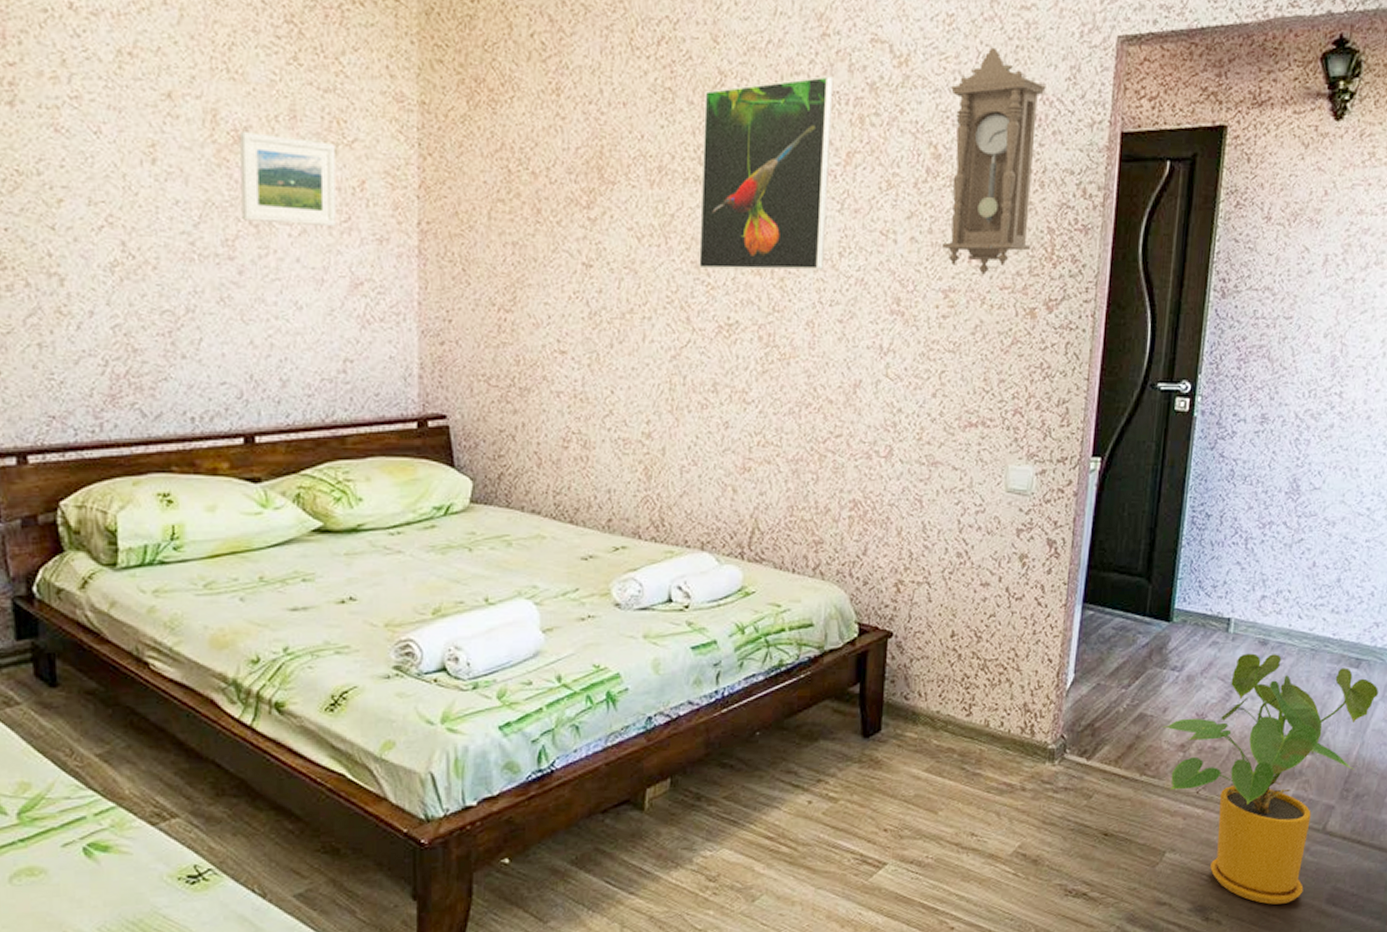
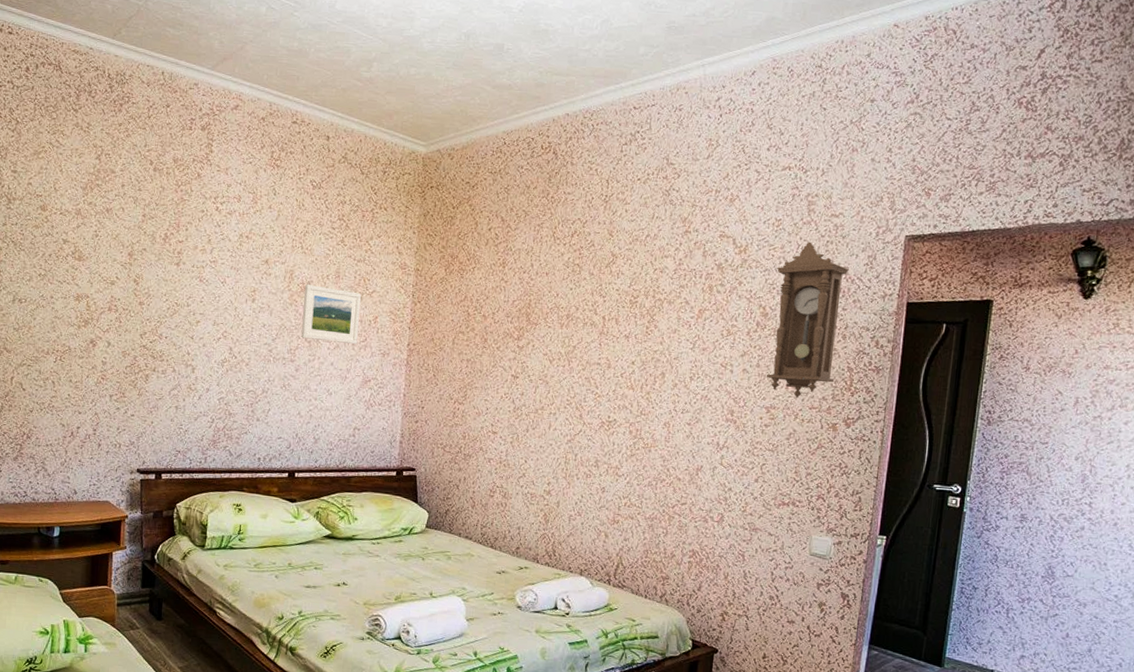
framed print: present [699,76,834,271] -> none [590,258,692,389]

